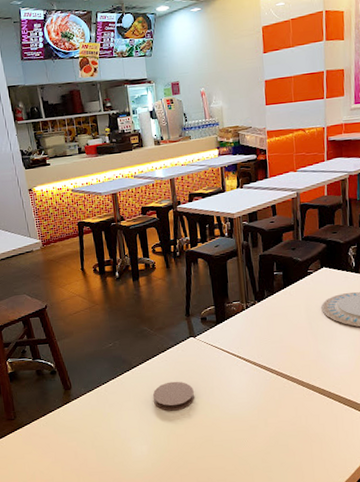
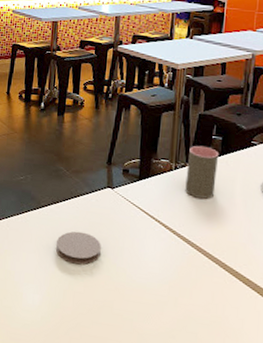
cup: none [256,283,284,330] -> present [185,145,219,199]

